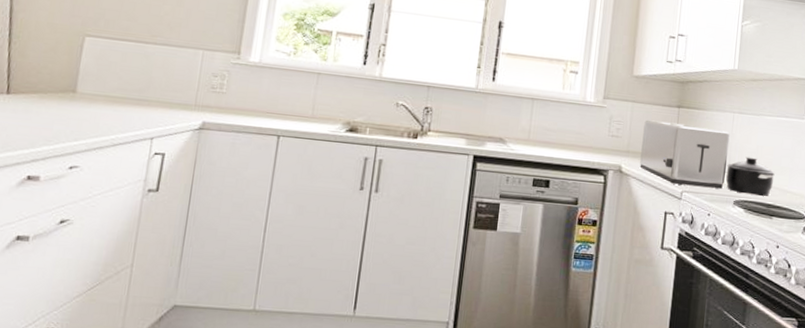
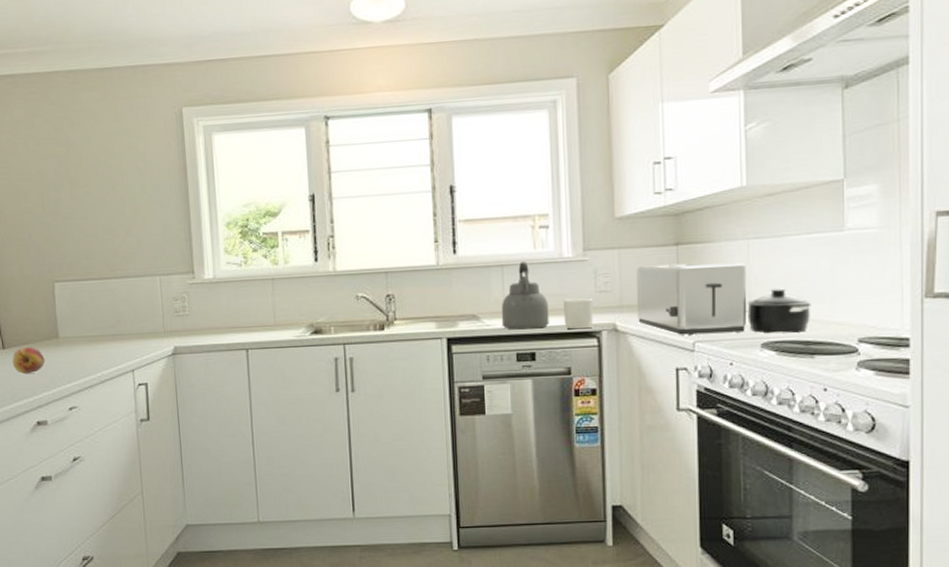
fruit: none [14,96,55,125] -> present [12,347,45,375]
kettle: none [524,99,568,160] -> present [501,262,549,330]
mug: none [578,137,606,167] -> present [563,297,594,330]

